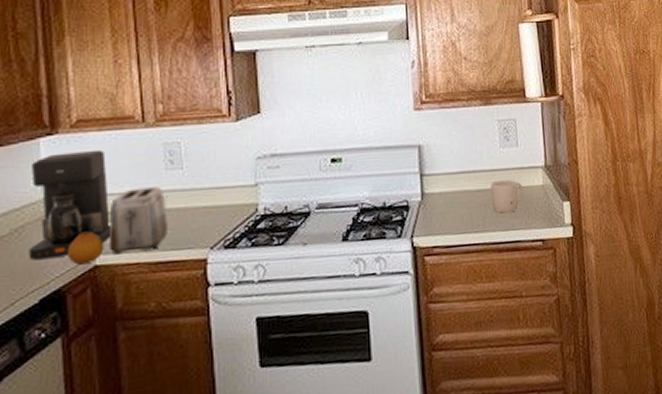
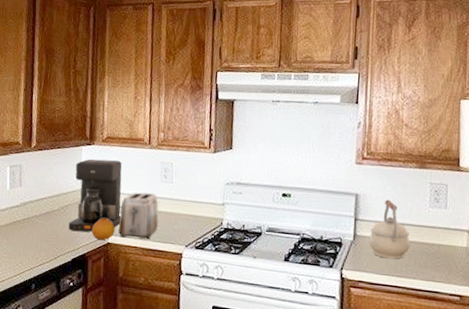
kettle: none [439,146,485,215] -> present [369,199,410,260]
mug: present [490,179,524,214] -> none [415,235,447,266]

